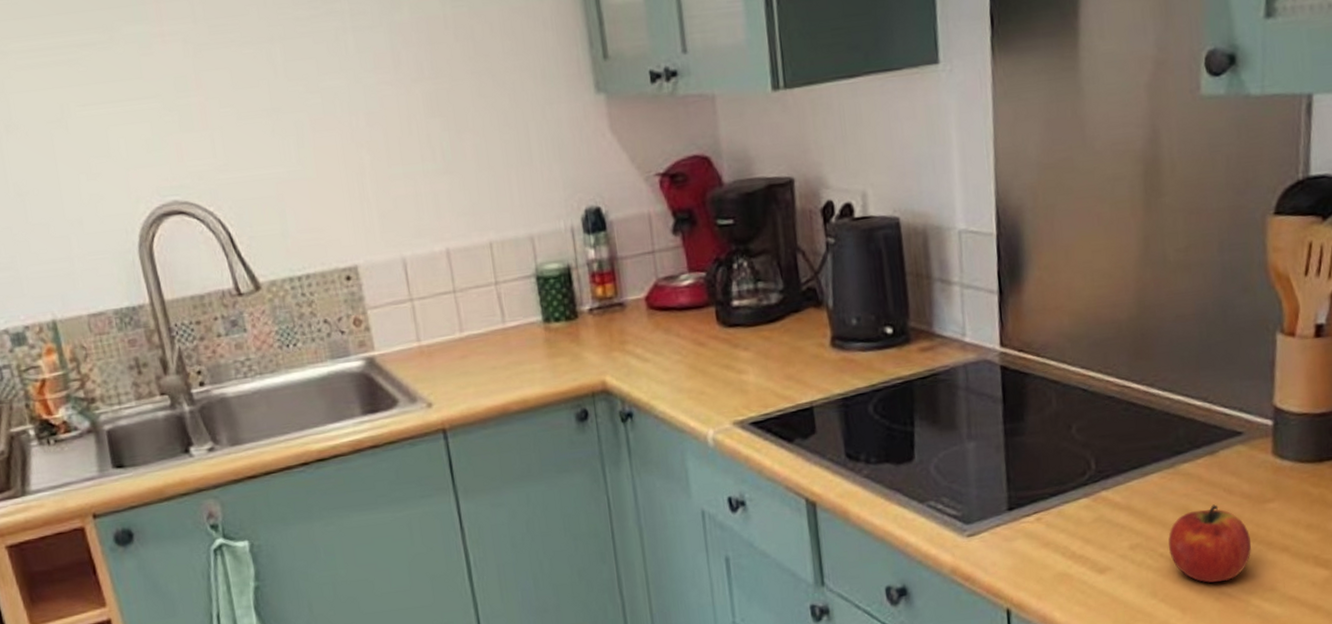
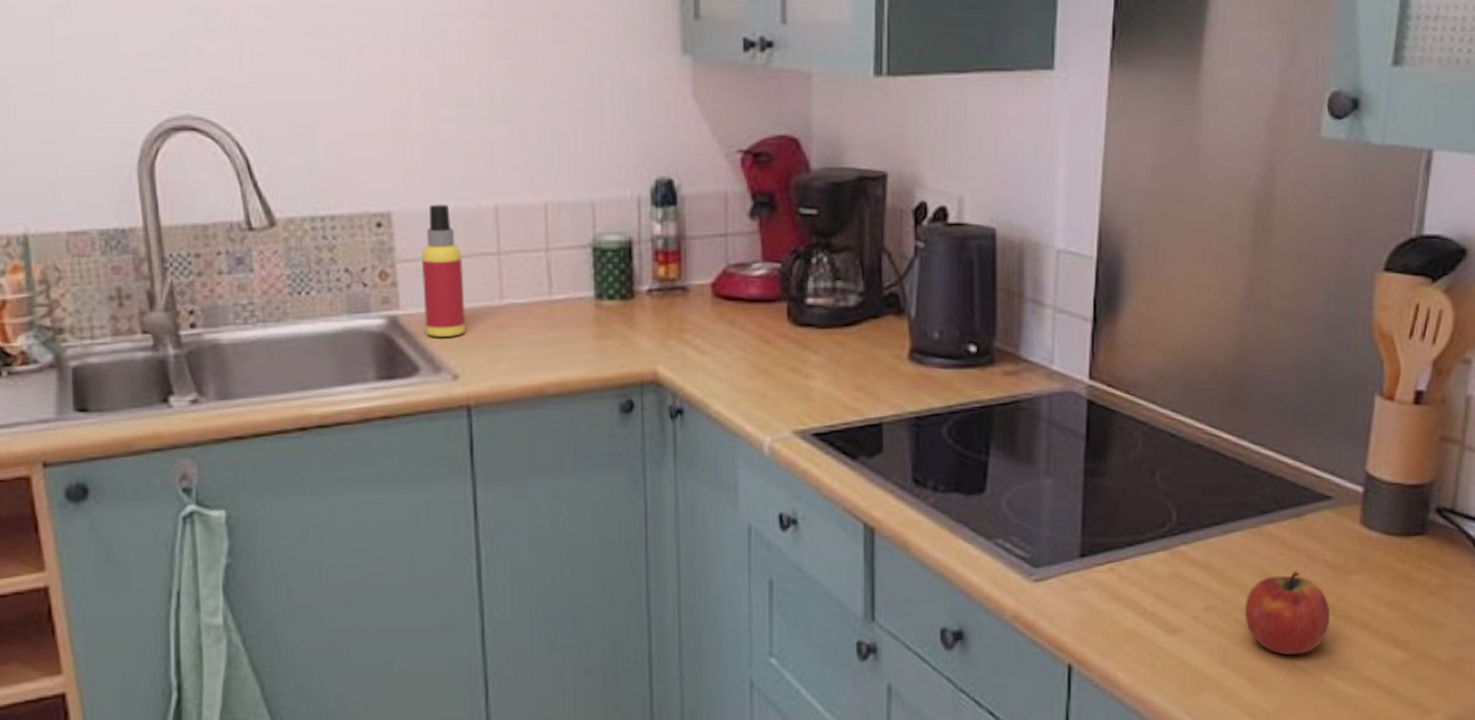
spray bottle: none [388,253,434,372] -> present [422,204,465,337]

